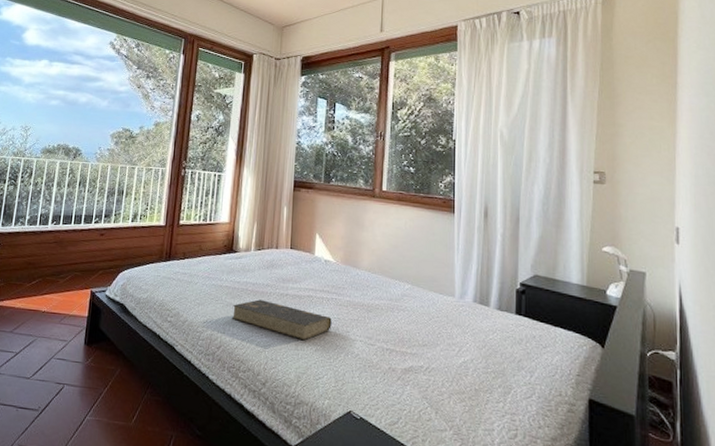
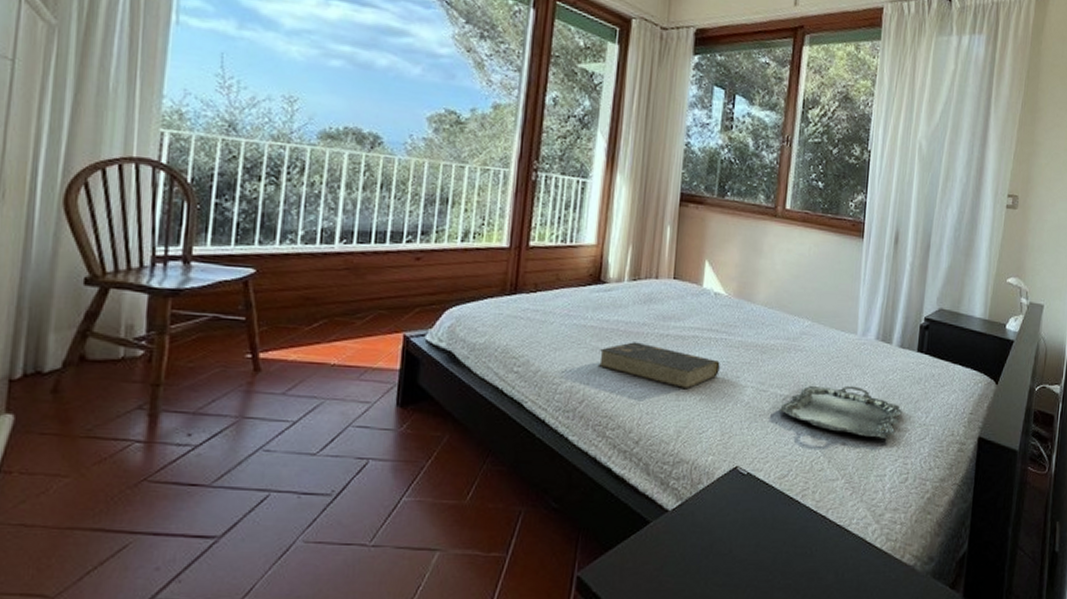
serving tray: none [387,341,506,395] -> present [780,385,903,440]

